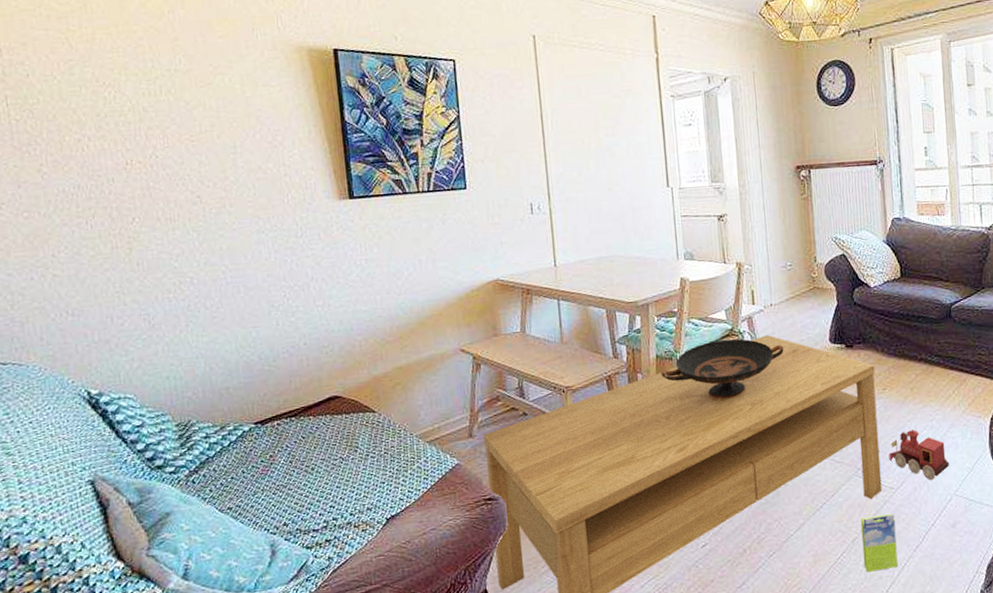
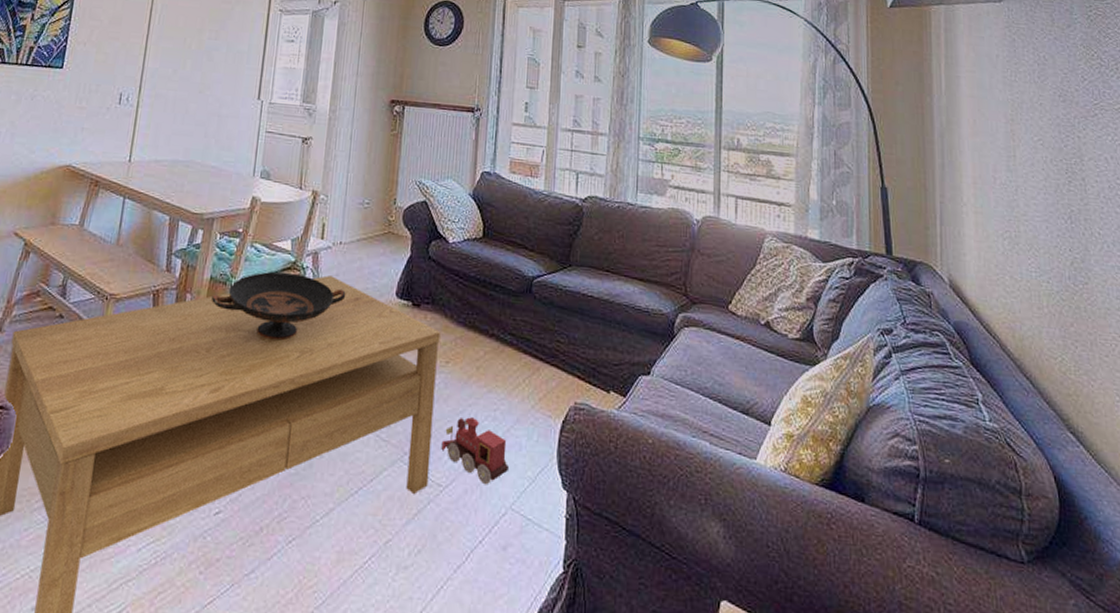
box: present [860,514,898,572] -> none [393,515,438,589]

